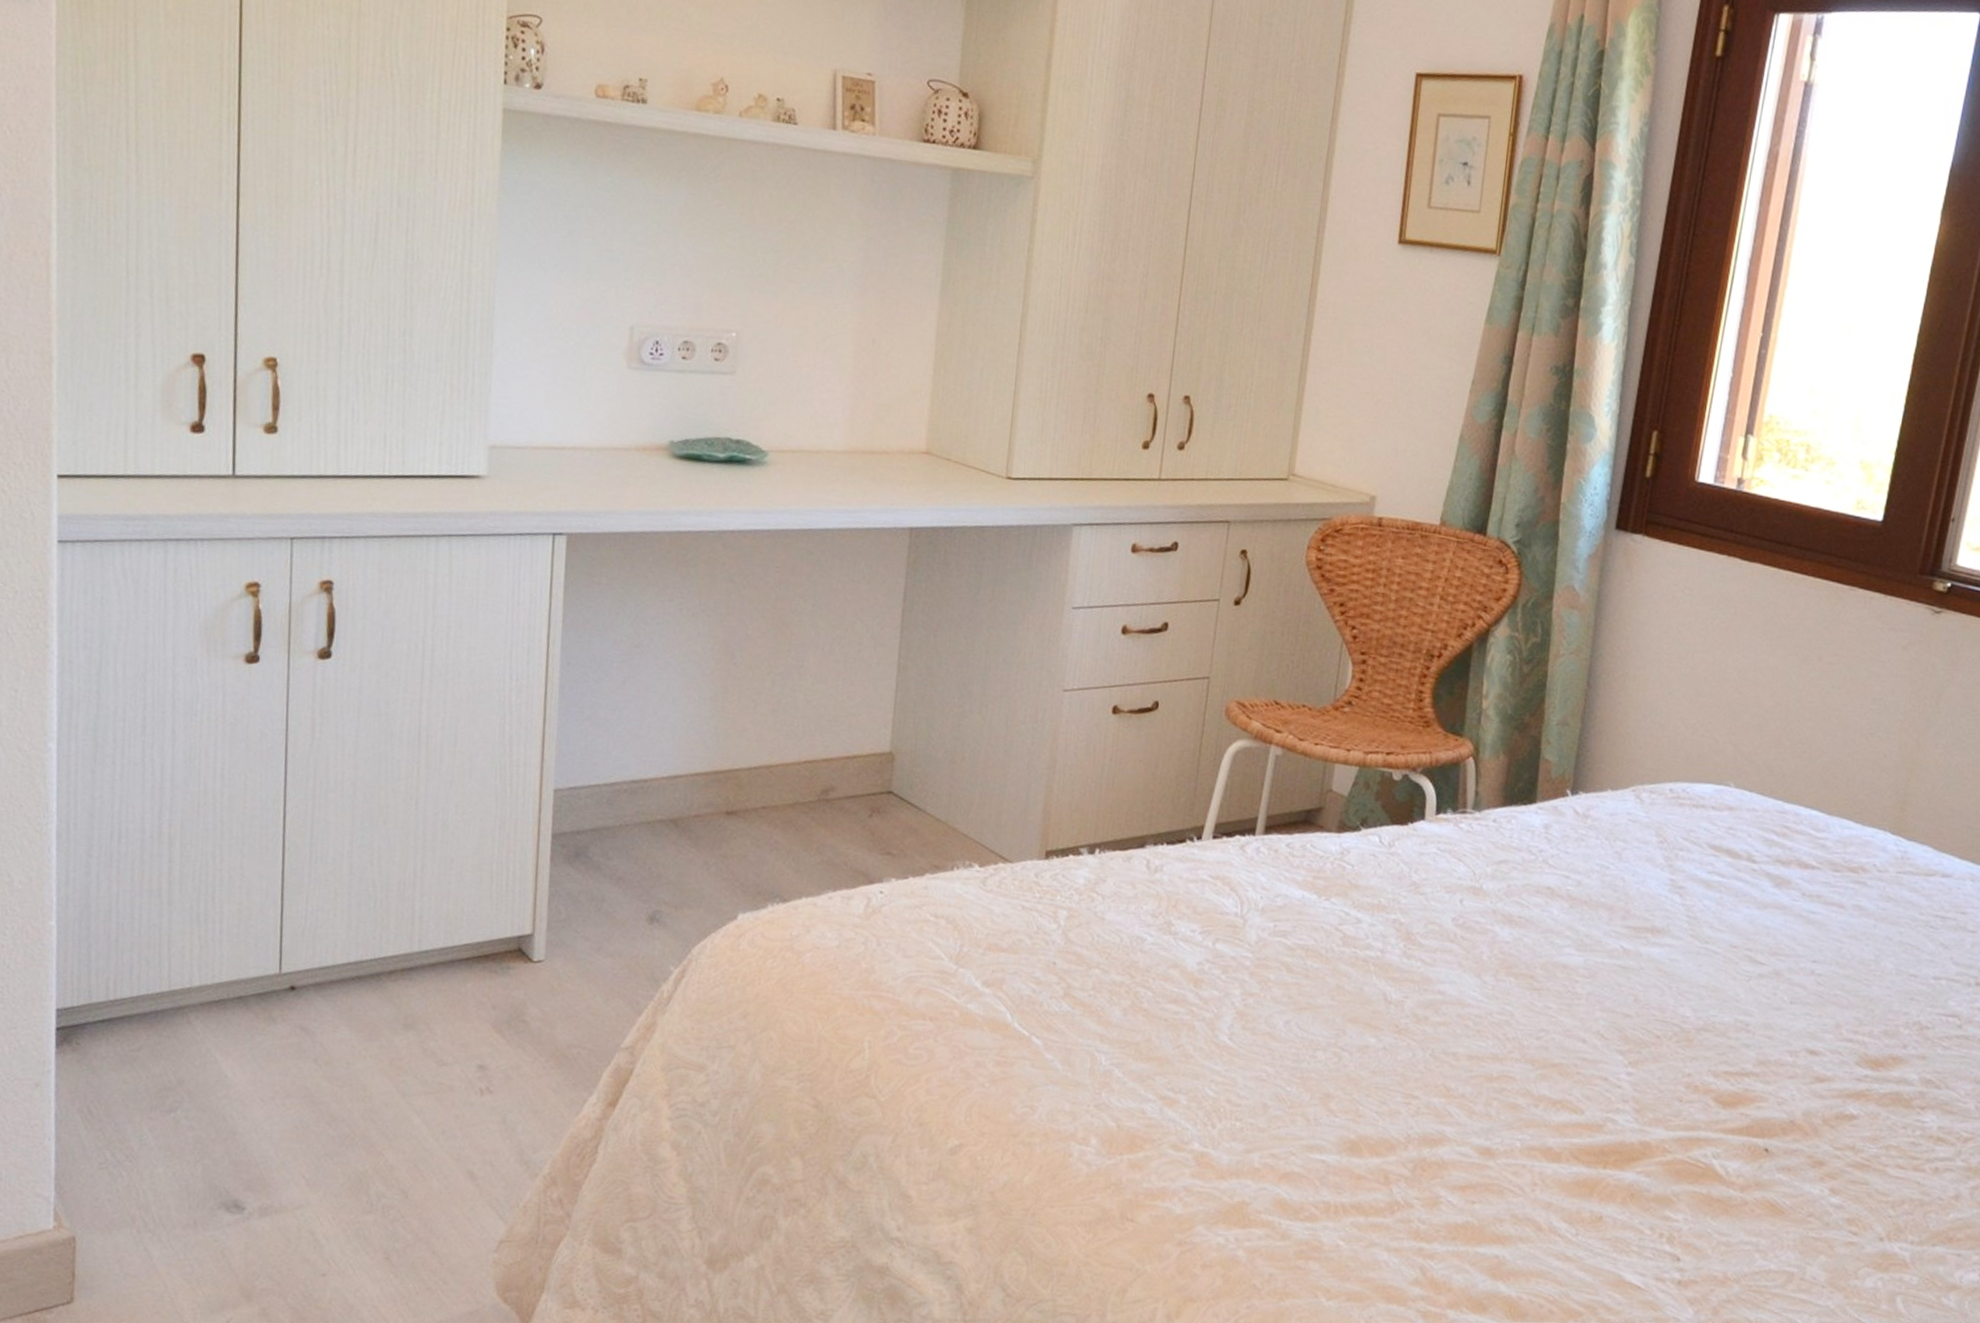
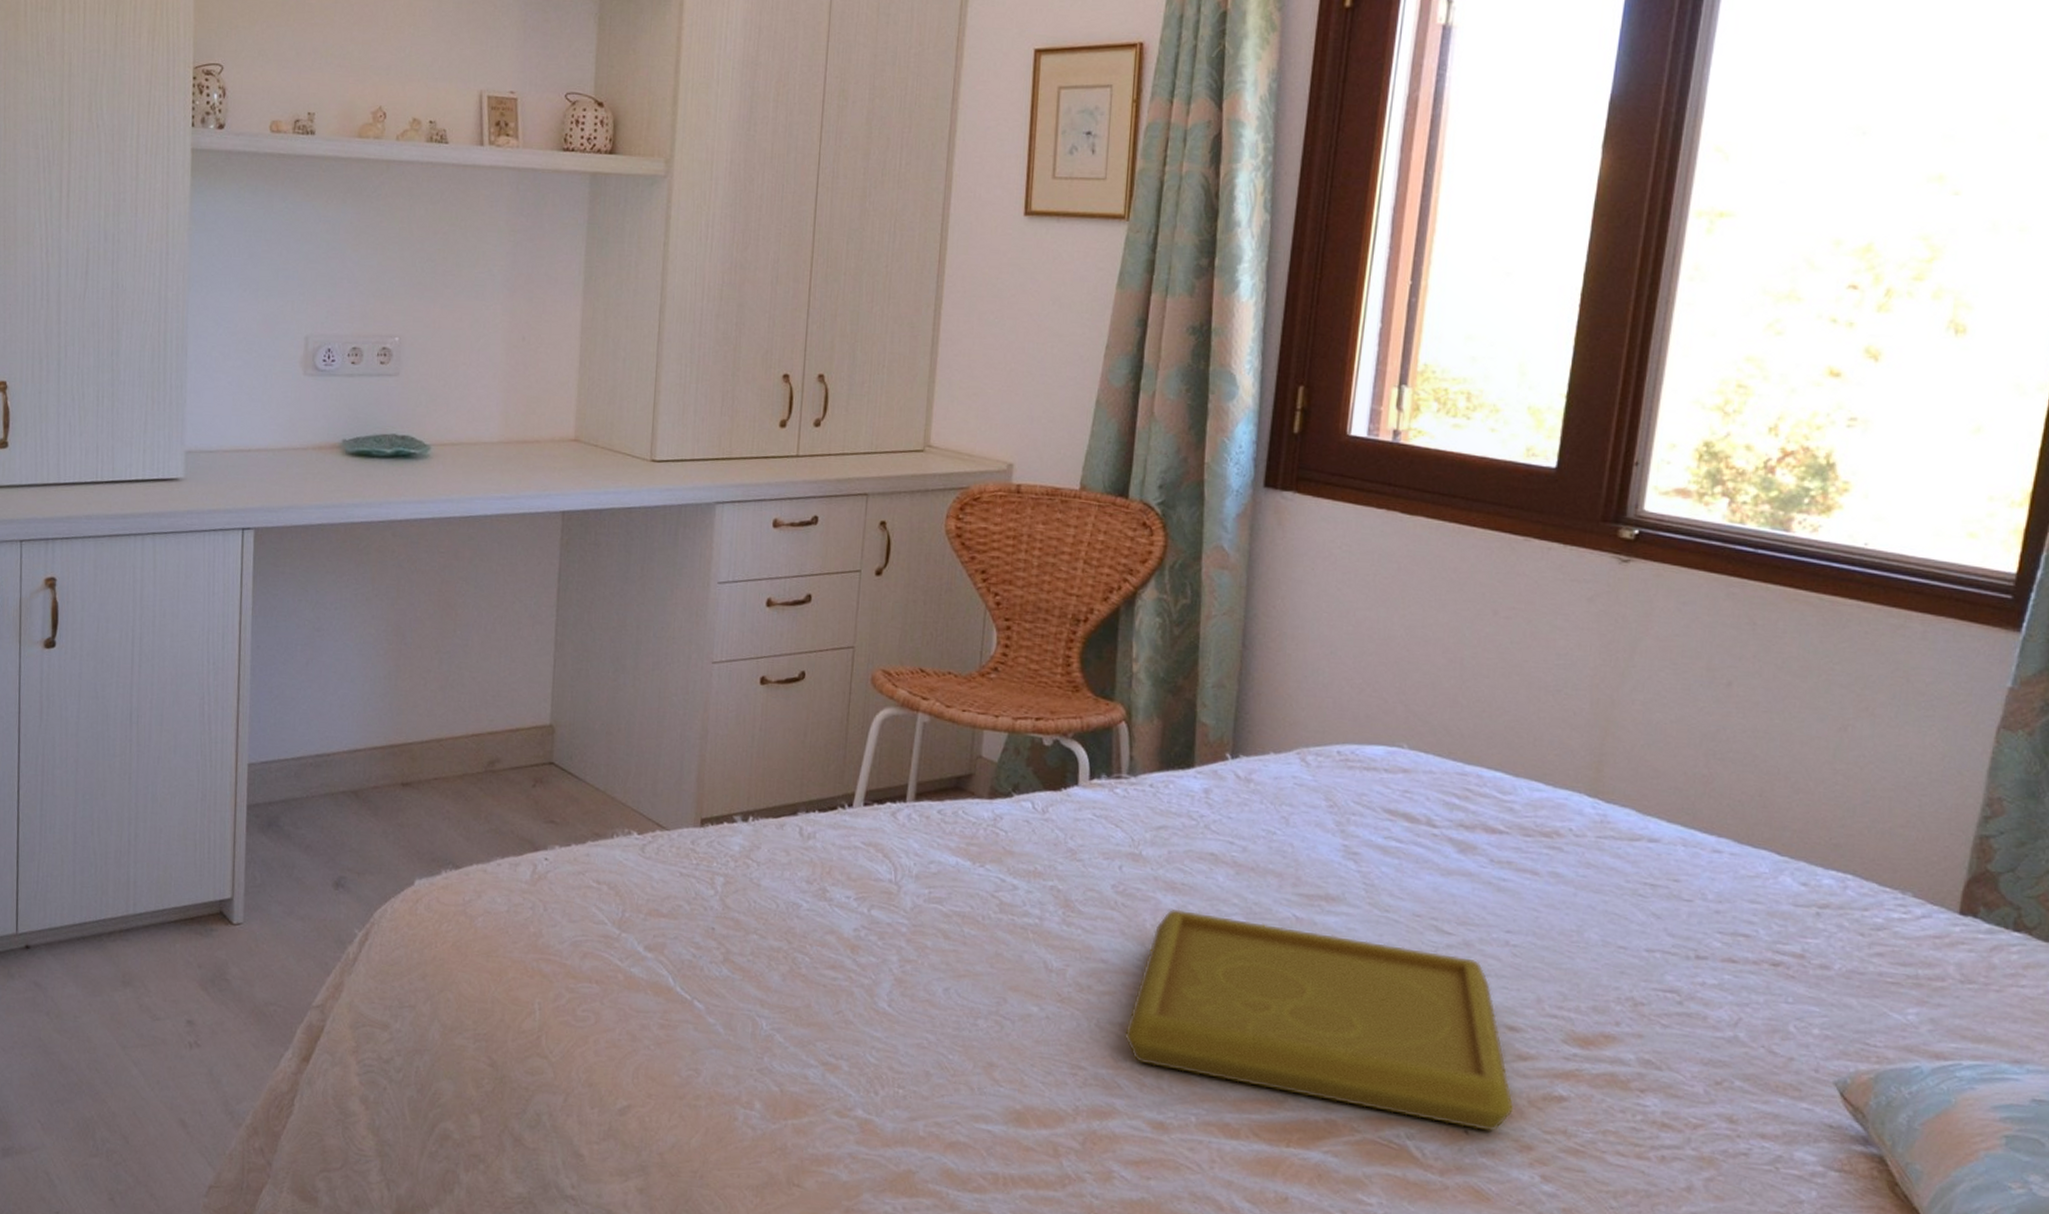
serving tray: none [1456,941,1810,1149] -> present [1123,909,1514,1132]

